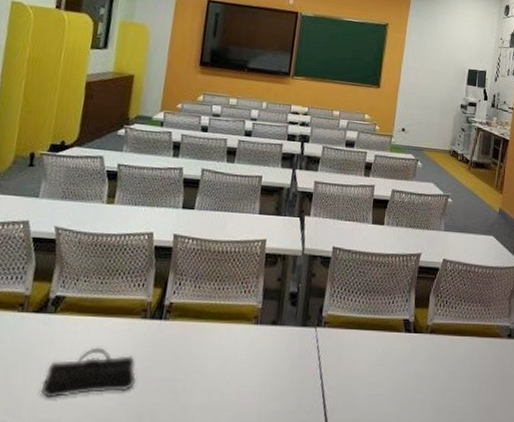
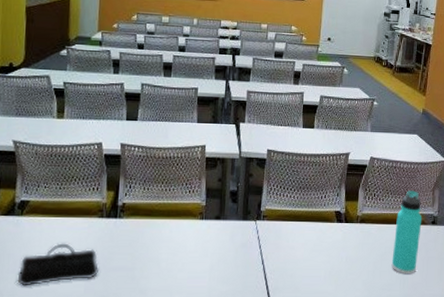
thermos bottle: none [463,298,498,396] -> present [391,190,422,275]

